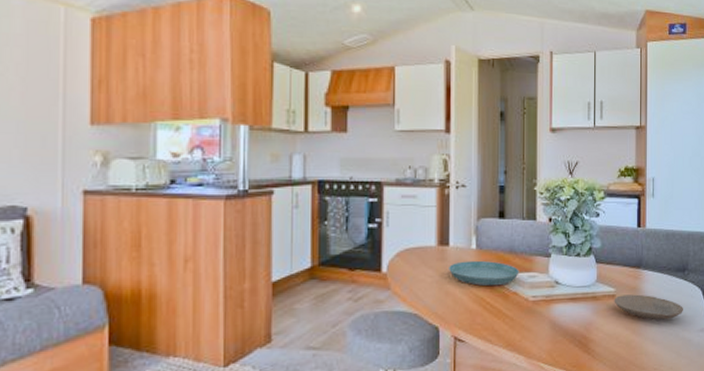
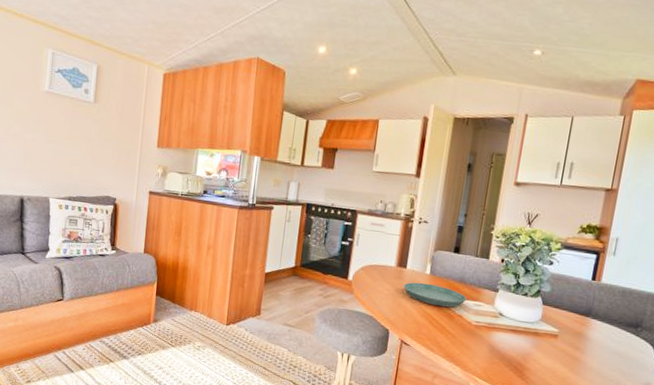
plate: present [614,294,683,320] -> none [555,336,630,367]

